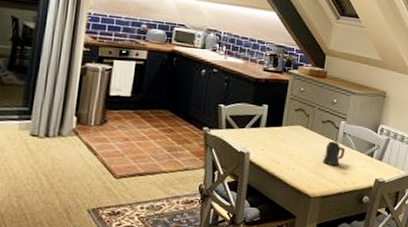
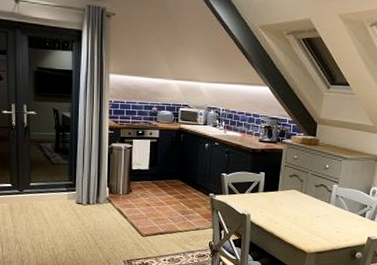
mug: present [323,141,346,165] -> none [317,203,338,225]

